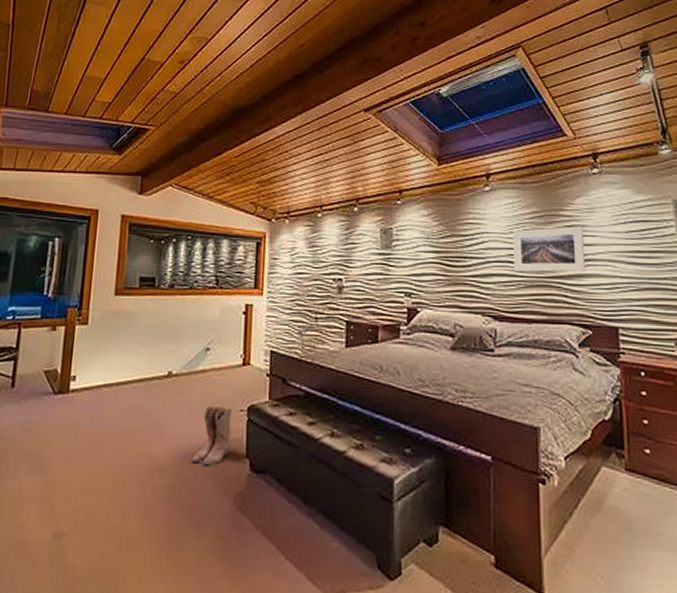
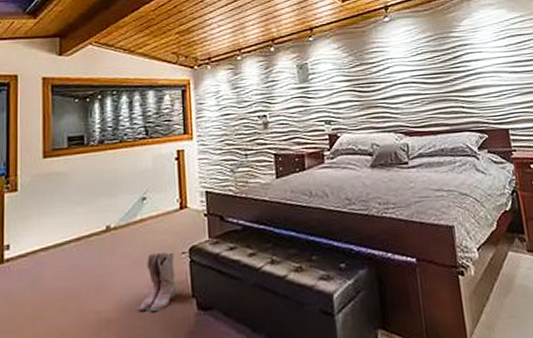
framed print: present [513,226,586,272] -> none [413,44,477,90]

